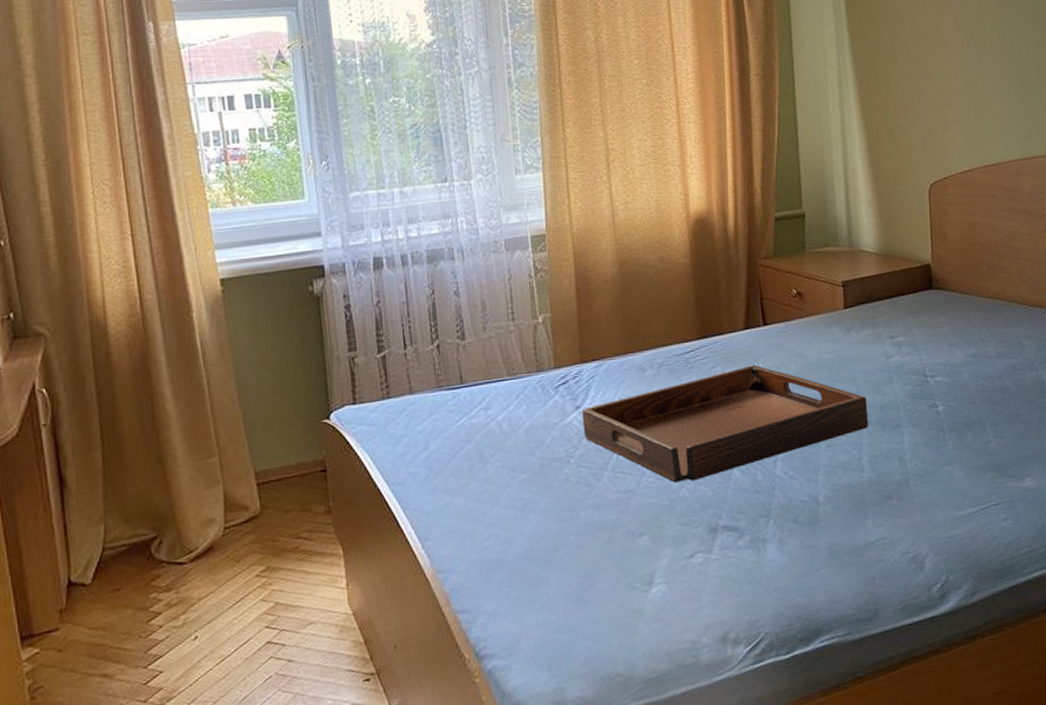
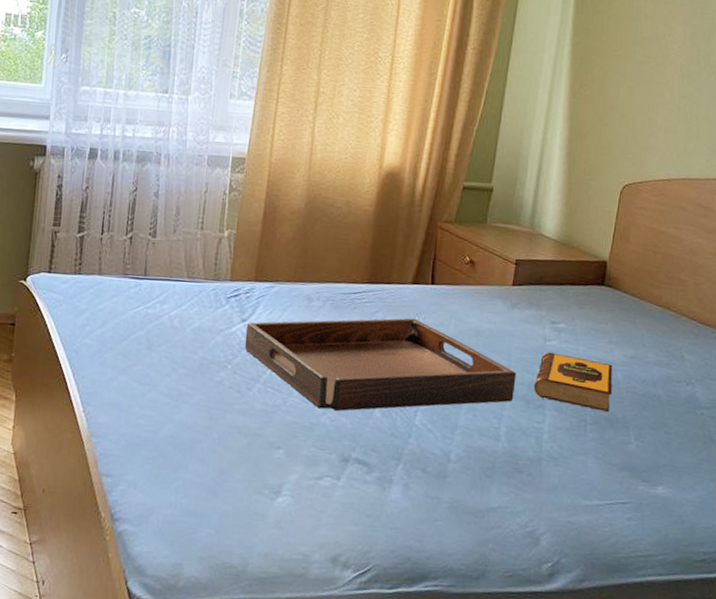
hardback book: none [885,367,964,418] -> present [533,352,613,413]

